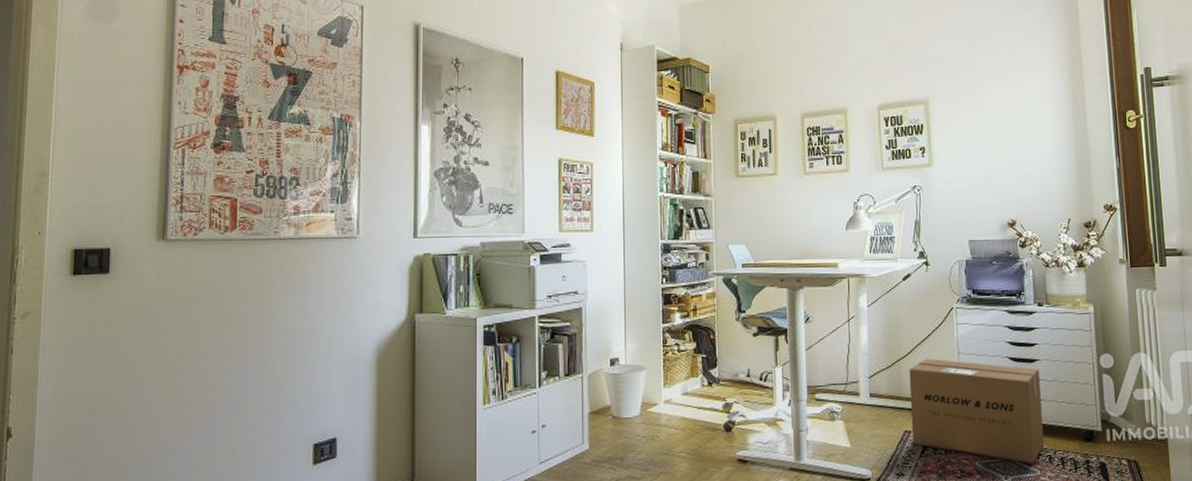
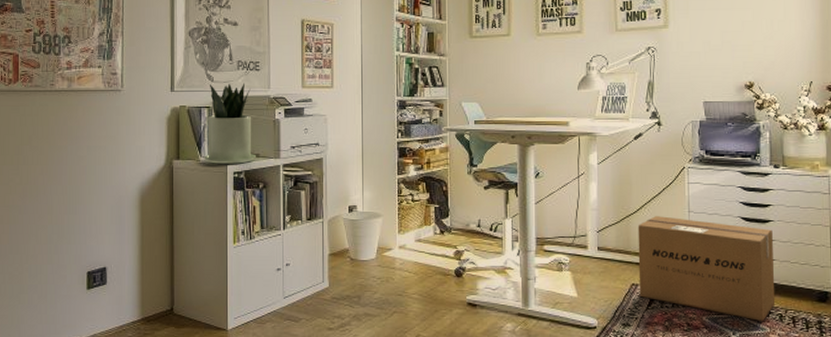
planter: none [449,227,510,317] -> present [203,83,257,164]

